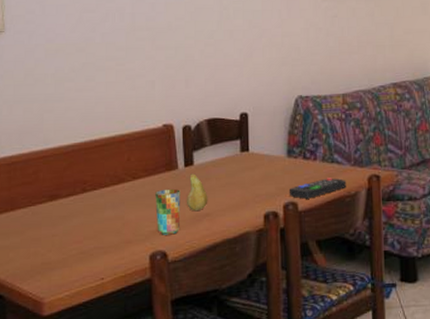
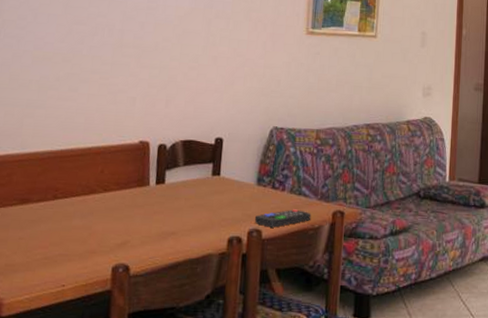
cup: present [155,188,181,235] -> none [122,204,149,249]
fruit: present [186,173,208,212] -> none [153,192,176,229]

